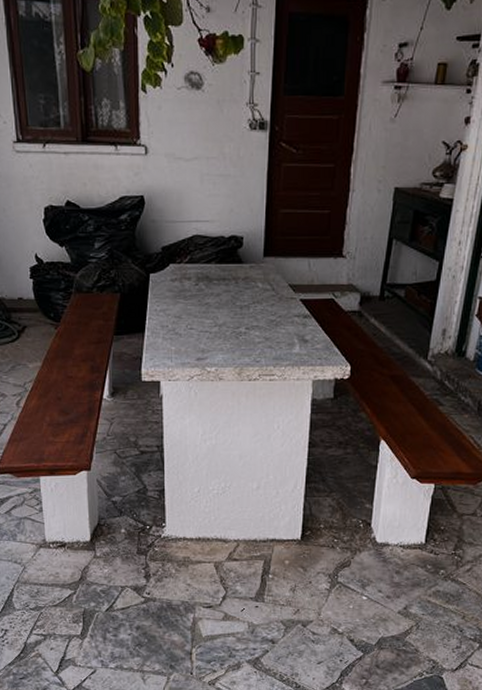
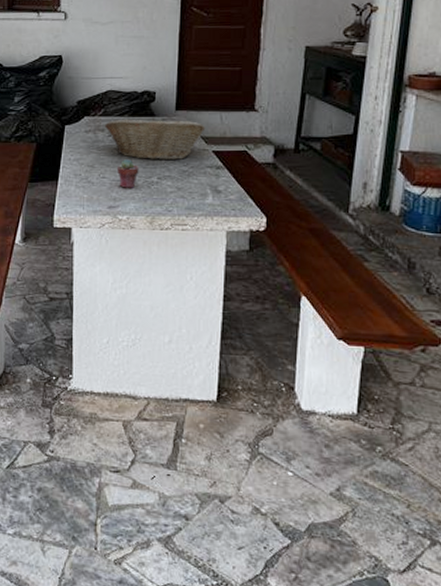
fruit basket: none [190,264,294,310] -> present [104,117,206,161]
potted succulent: none [204,309,227,339] -> present [116,159,139,188]

